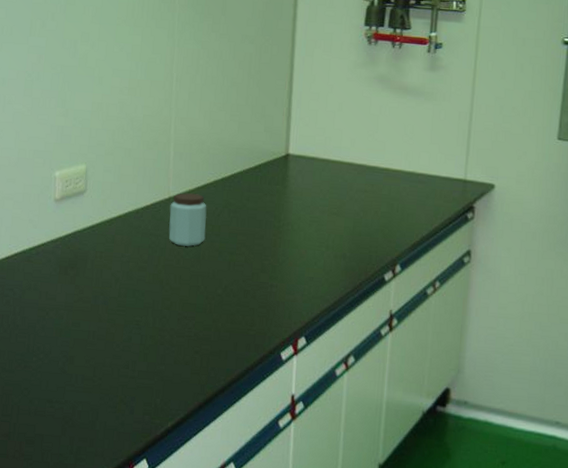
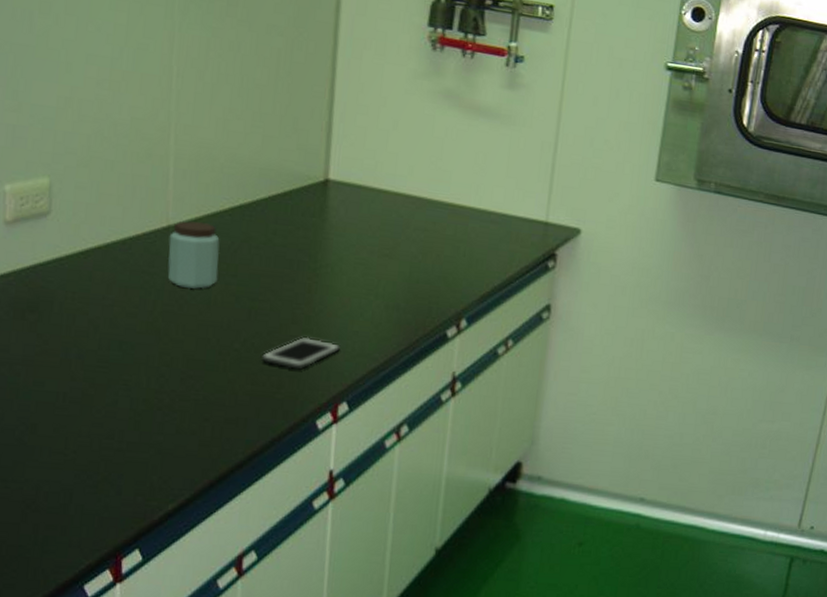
cell phone: none [238,282,299,310] -> present [262,336,340,370]

